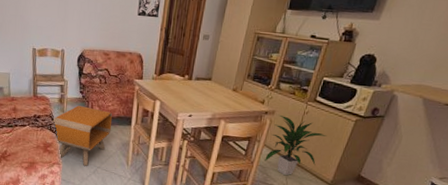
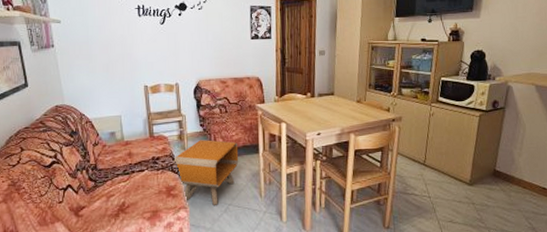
indoor plant: present [265,115,327,176] -> none [401,121,456,182]

